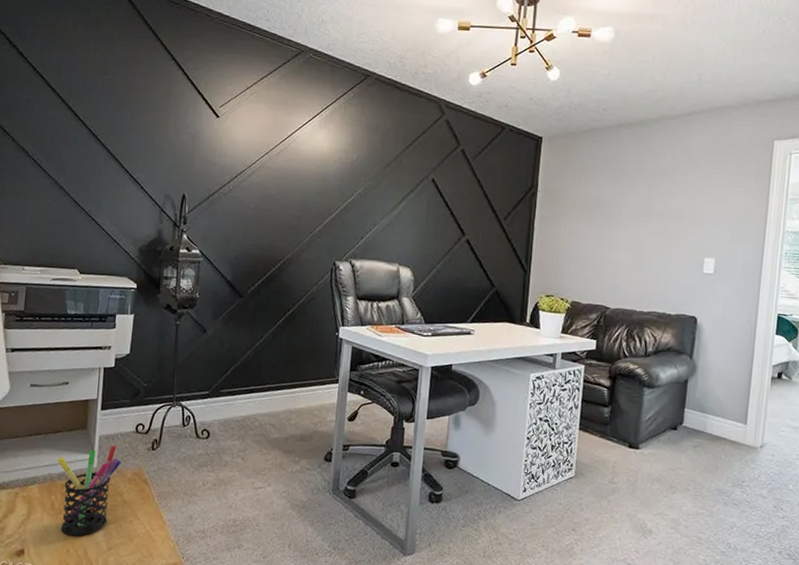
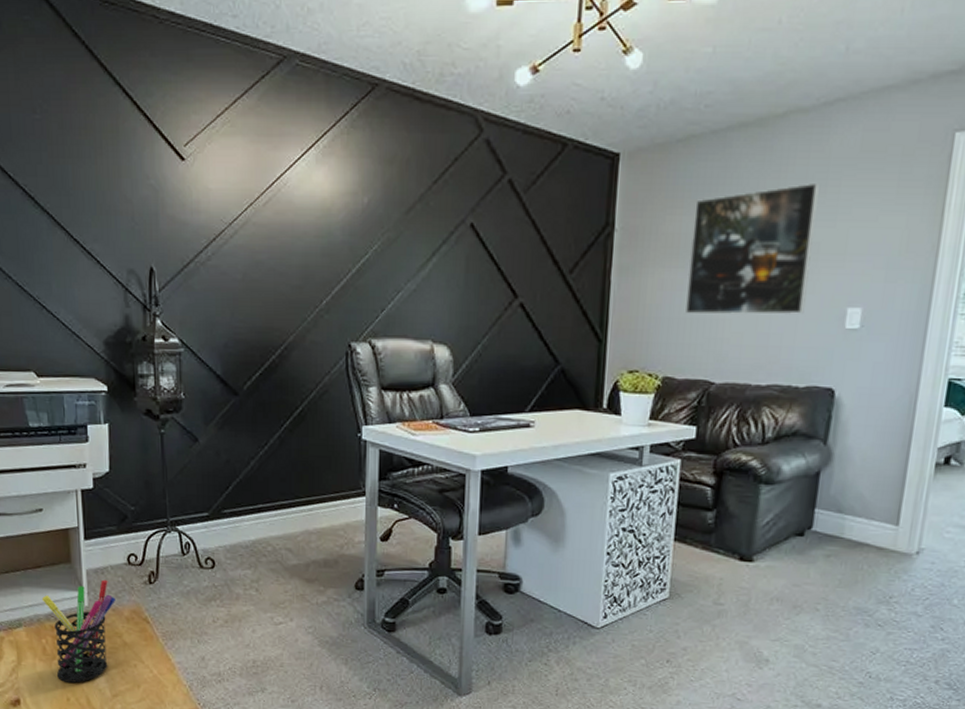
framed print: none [589,167,683,261] -> present [686,182,819,315]

